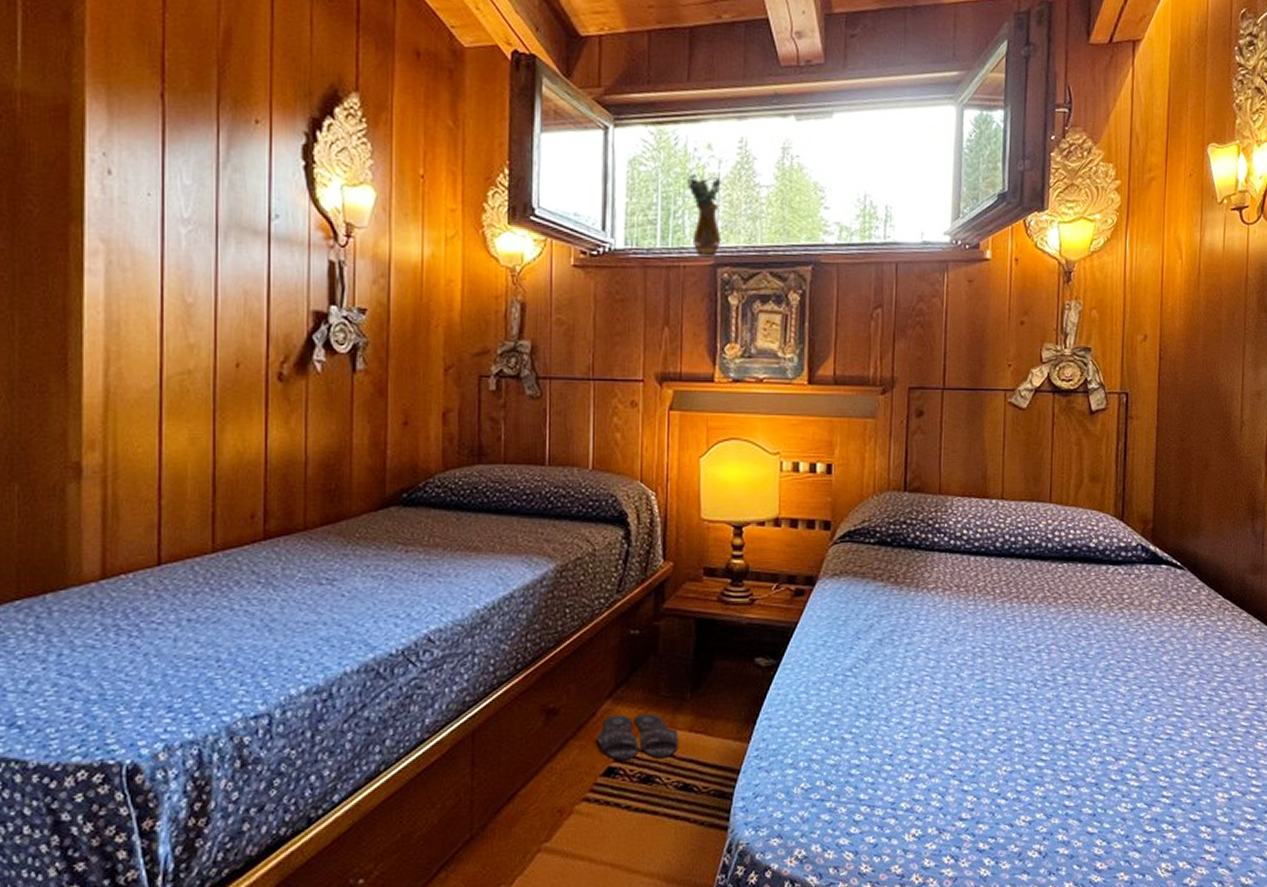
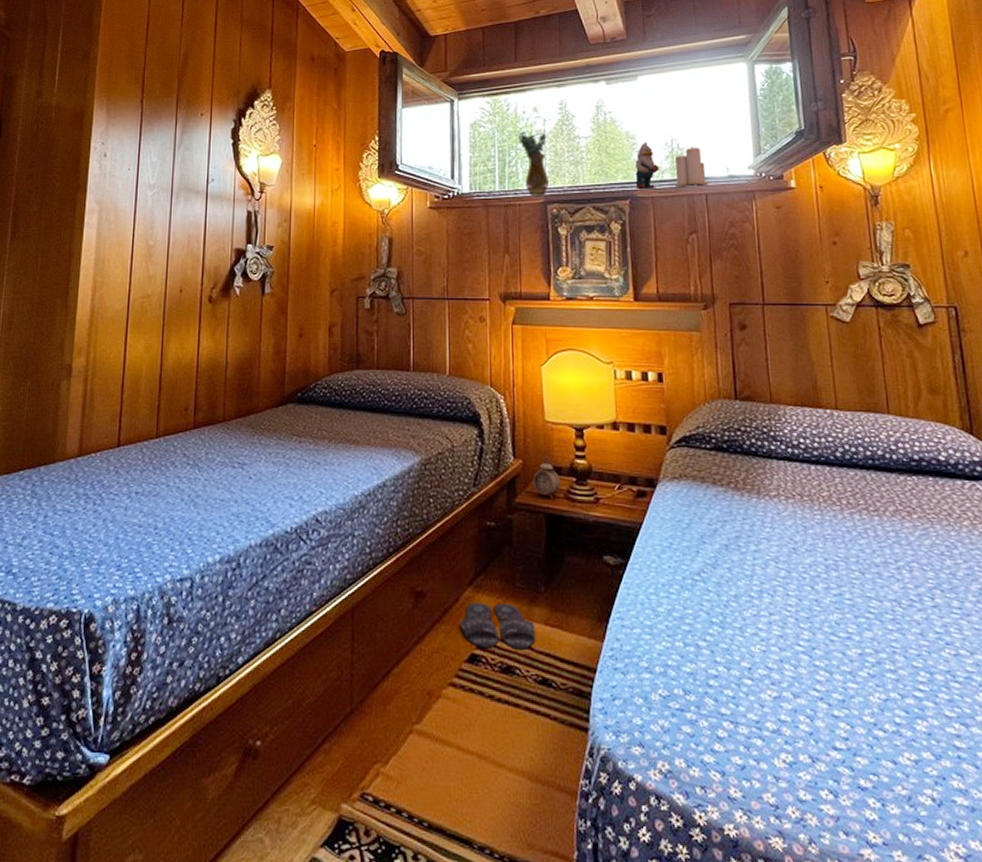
alarm clock: none [684,556,714,603] -> present [533,456,561,500]
decorative figurine: none [820,196,848,255] -> present [635,141,660,190]
candle: none [863,205,900,254] -> present [674,146,708,187]

